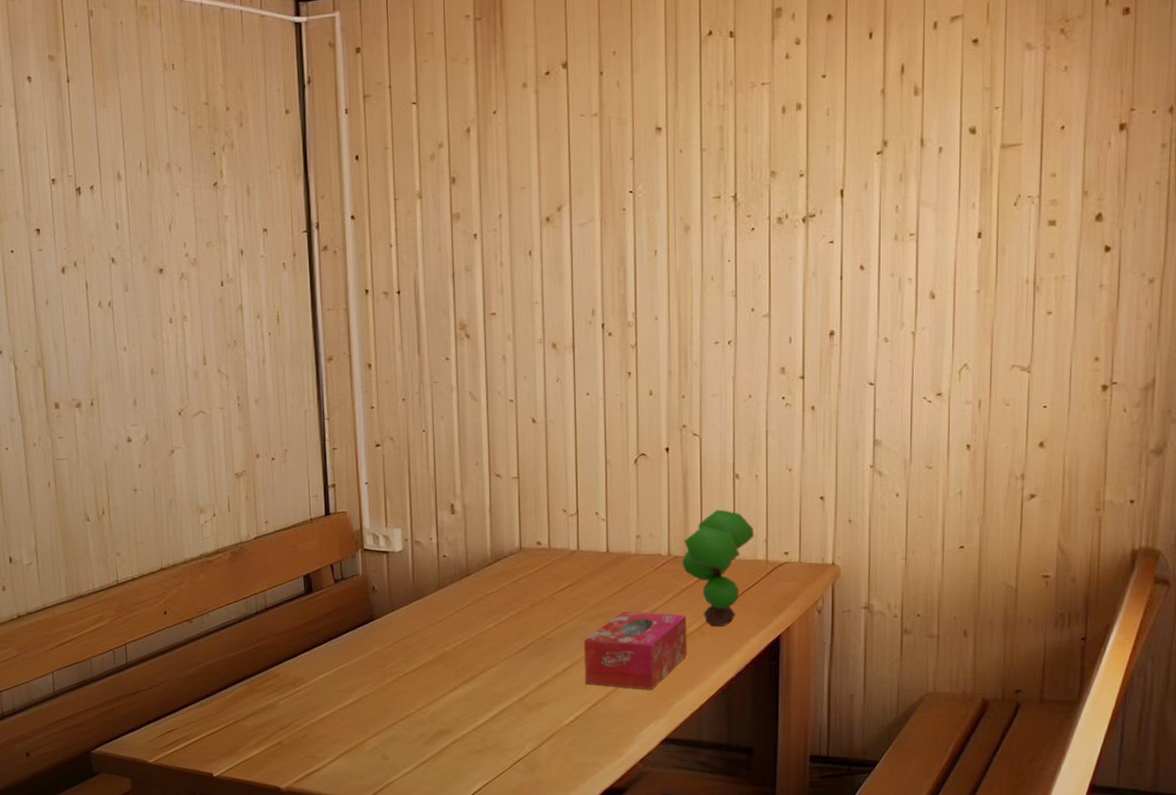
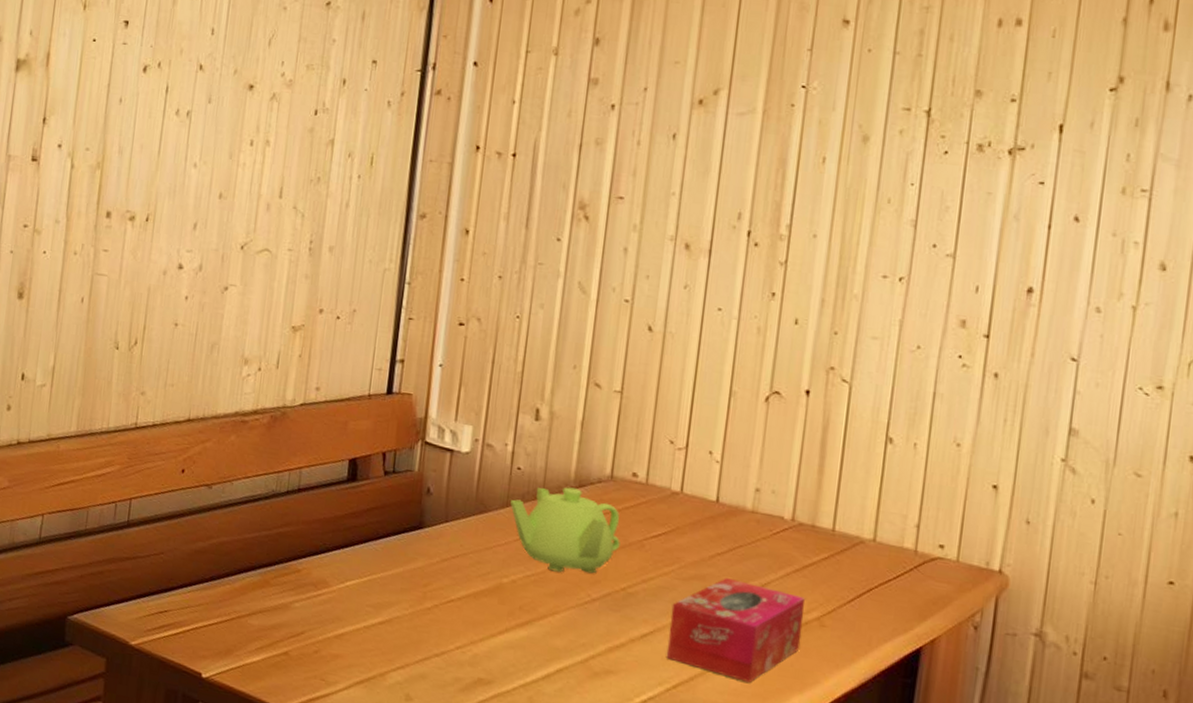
teapot: none [441,563,535,634] -> present [509,487,620,574]
plant: present [682,509,755,627] -> none [807,476,904,622]

